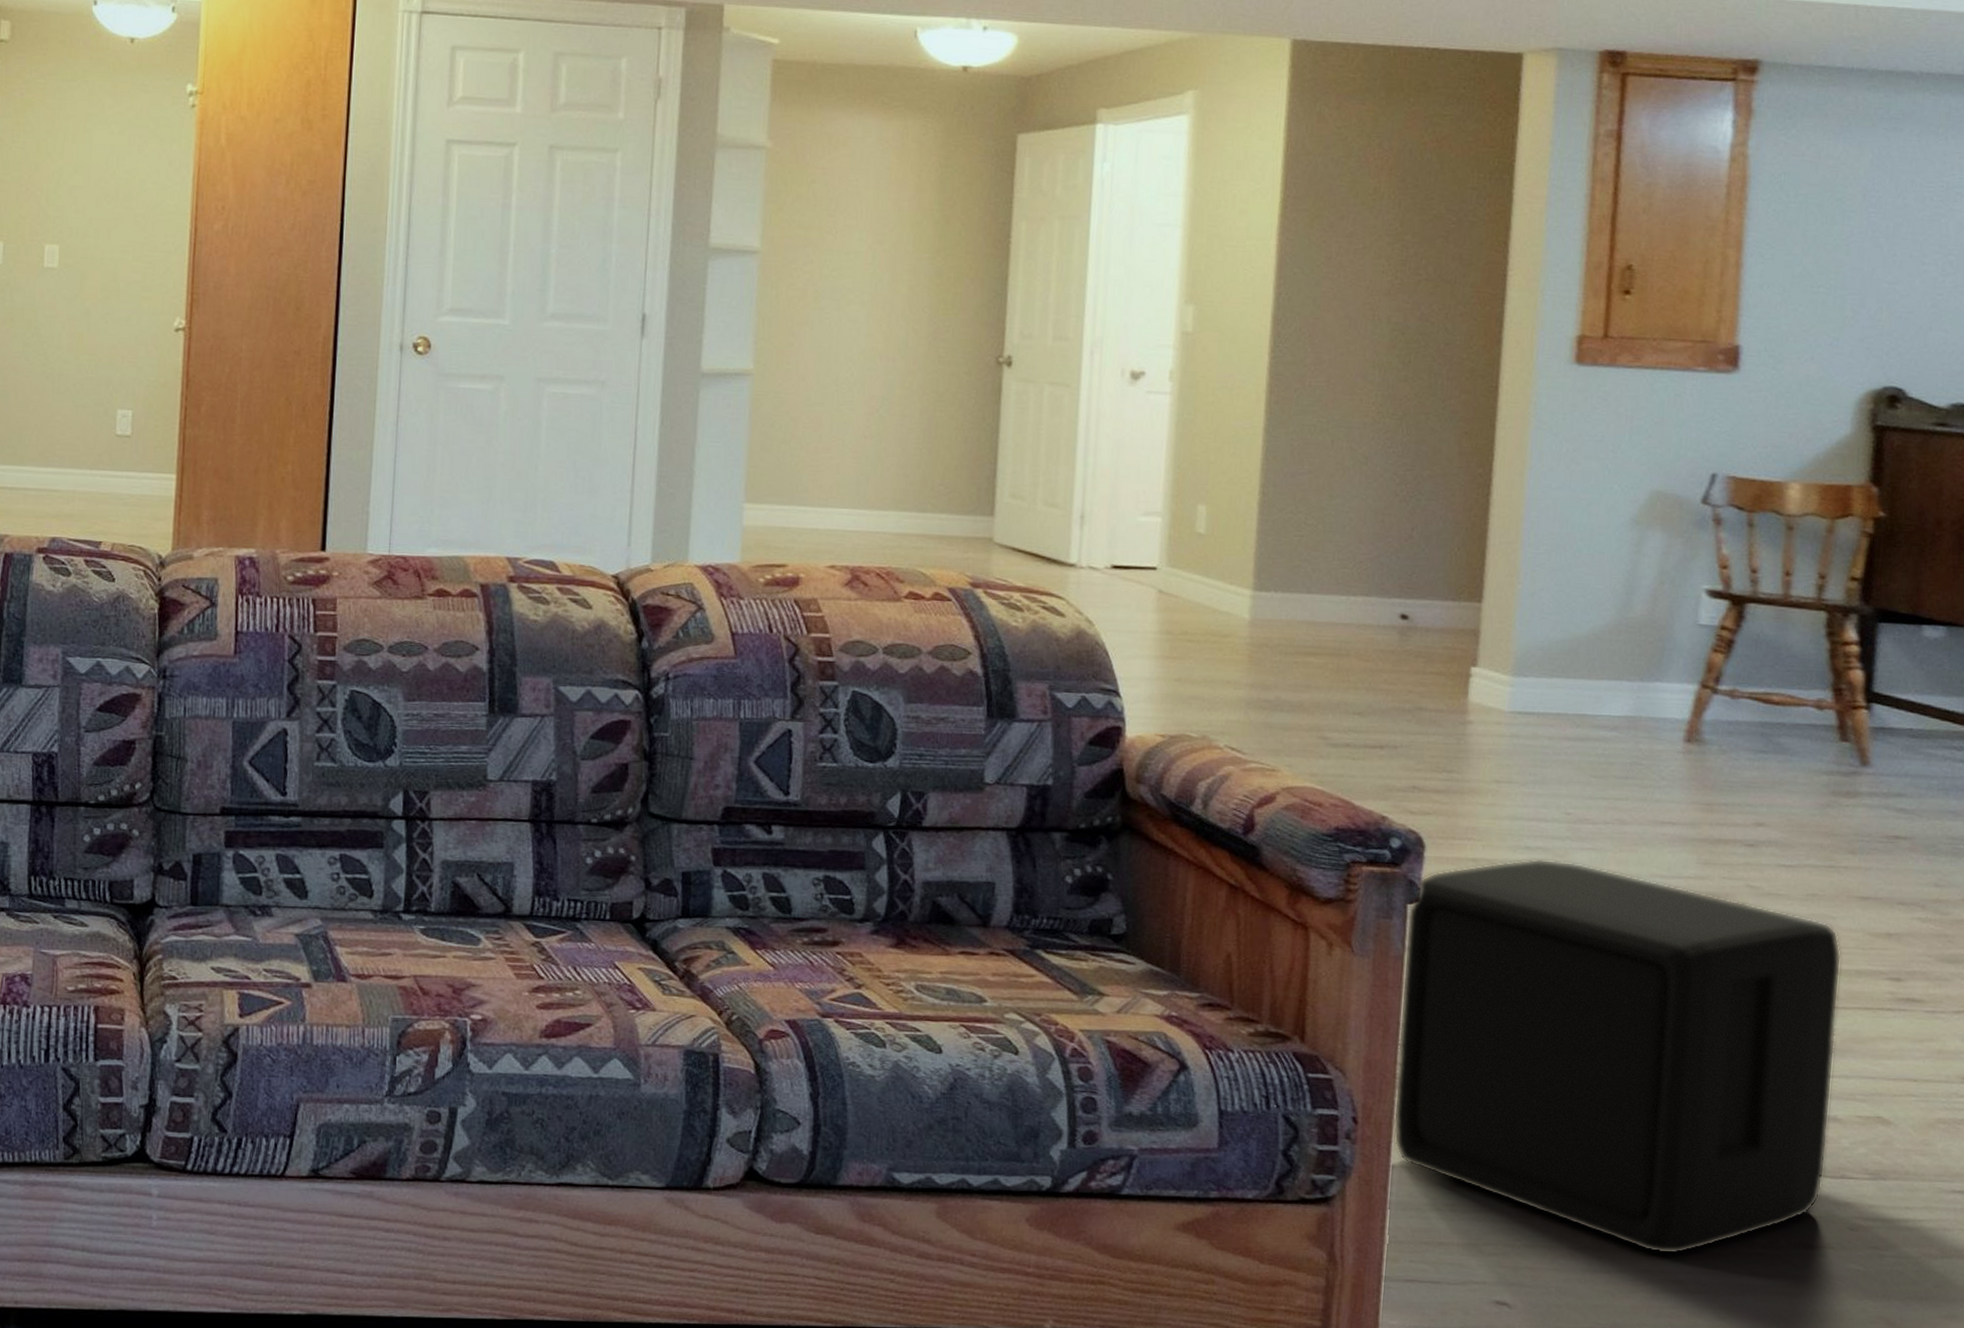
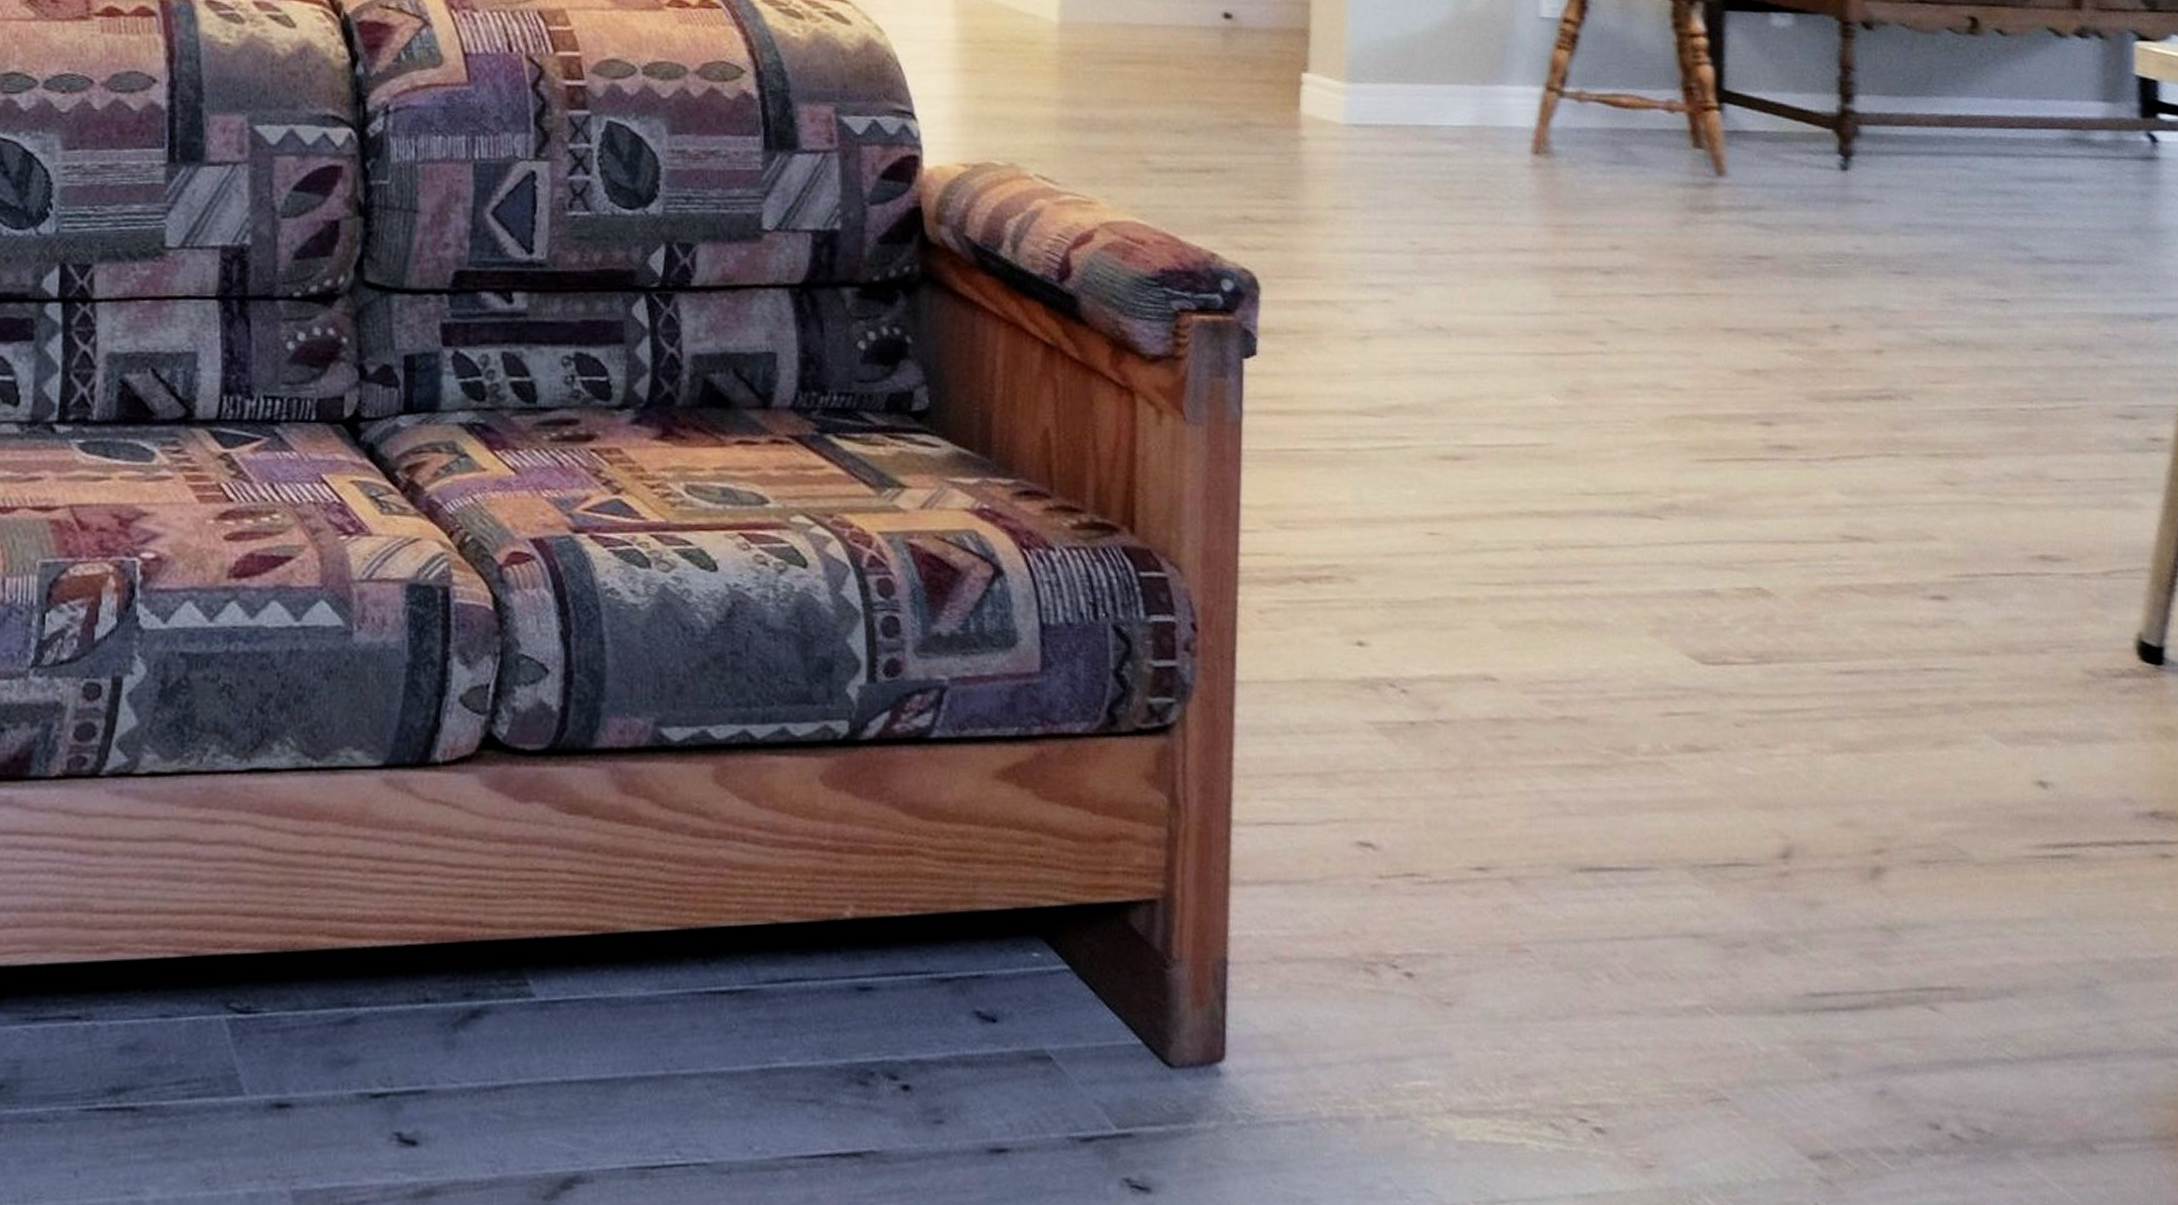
ottoman: present [1393,859,1842,1255] -> none [1237,298,1709,771]

